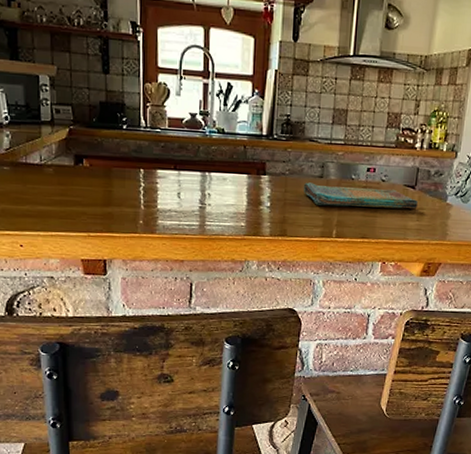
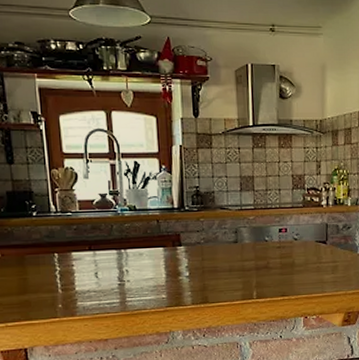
dish towel: present [303,182,419,209] -> none [219,246,332,269]

